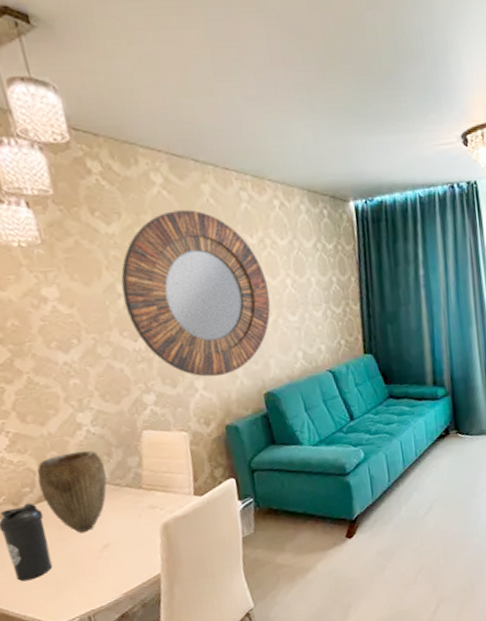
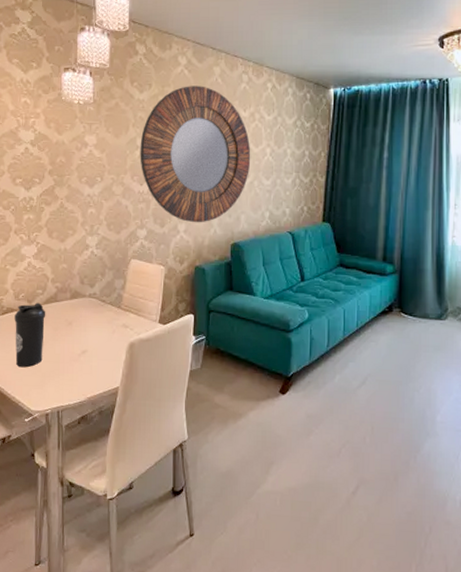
vase: present [37,450,107,533] -> none [49,267,98,336]

